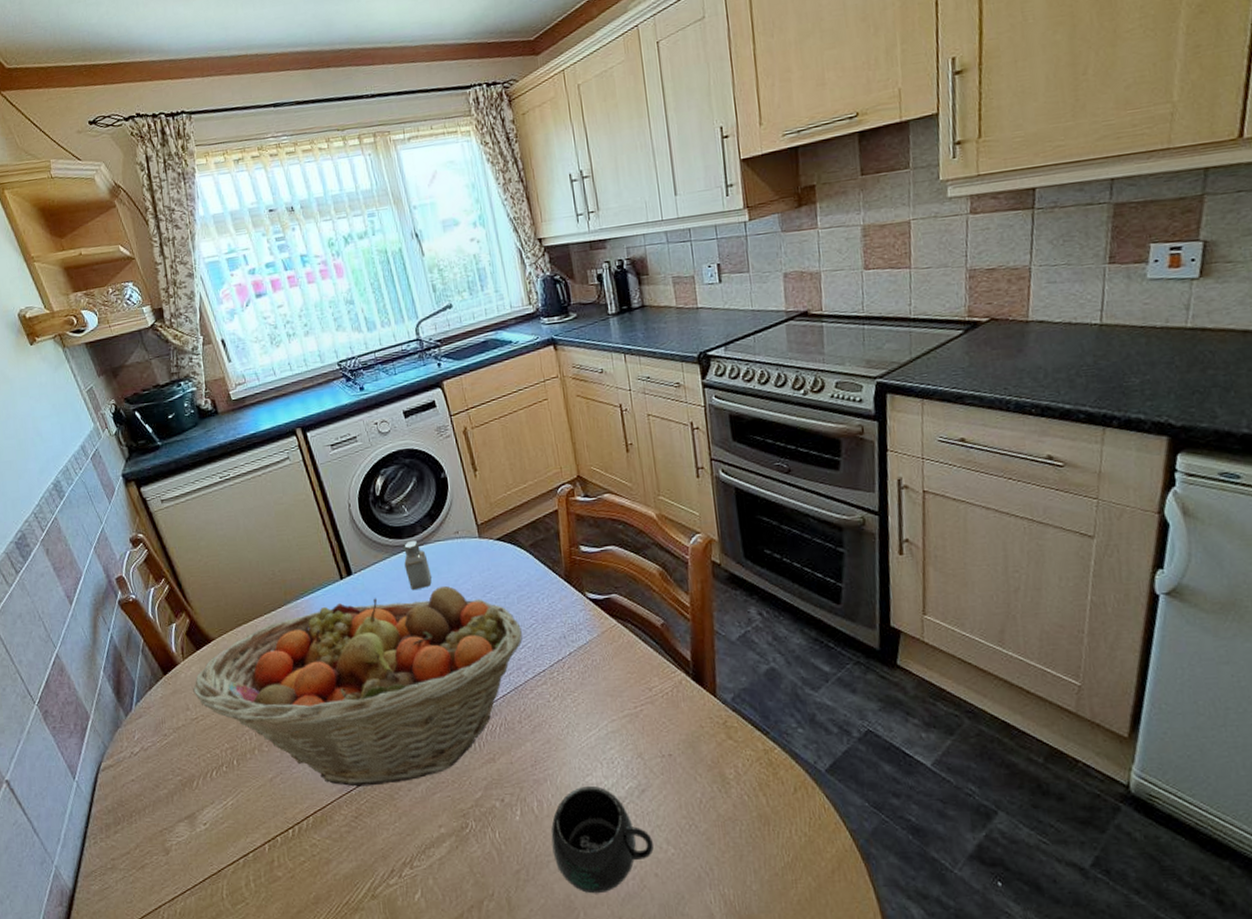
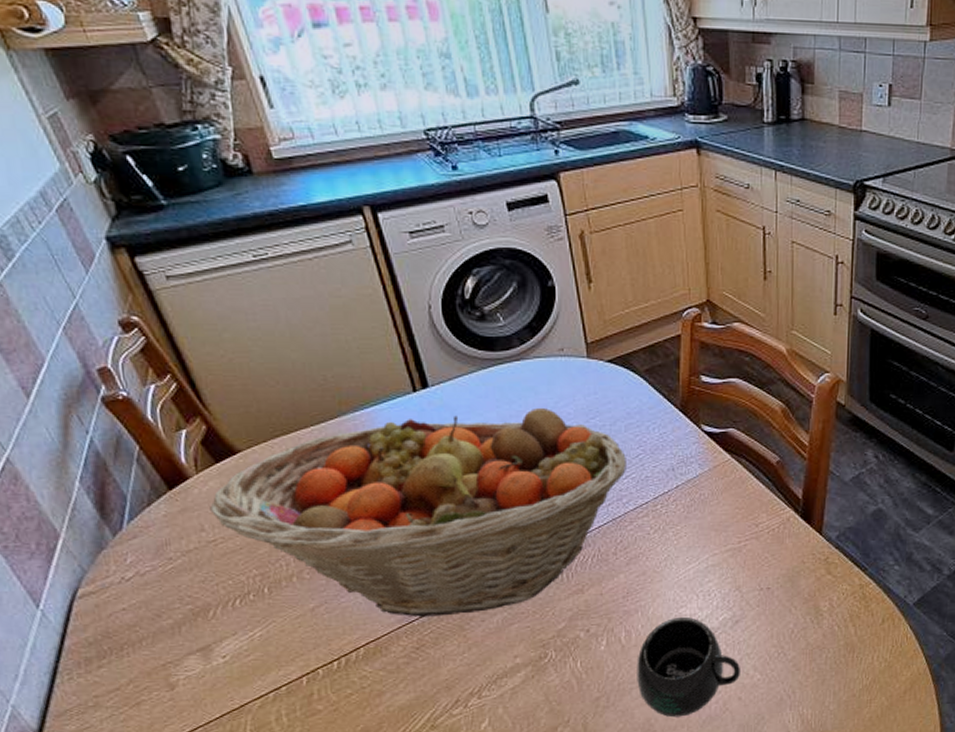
saltshaker: present [404,541,432,591] -> none [495,355,527,410]

